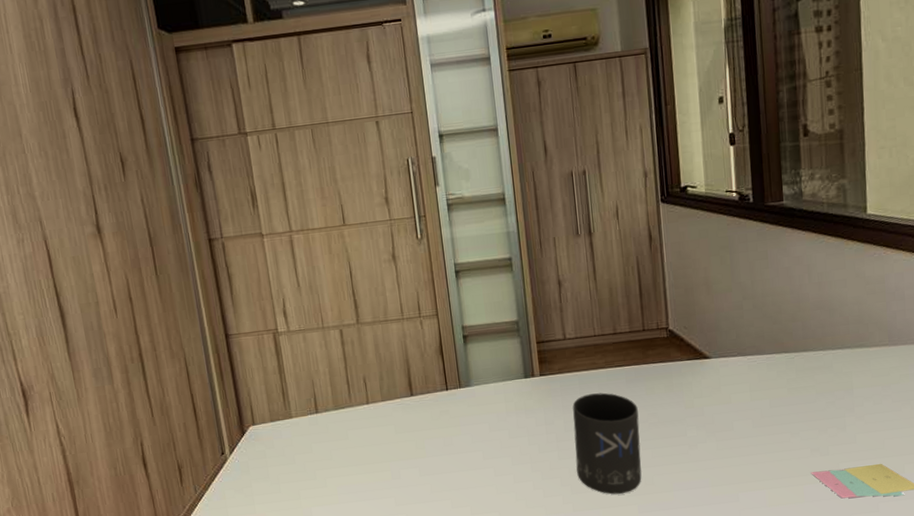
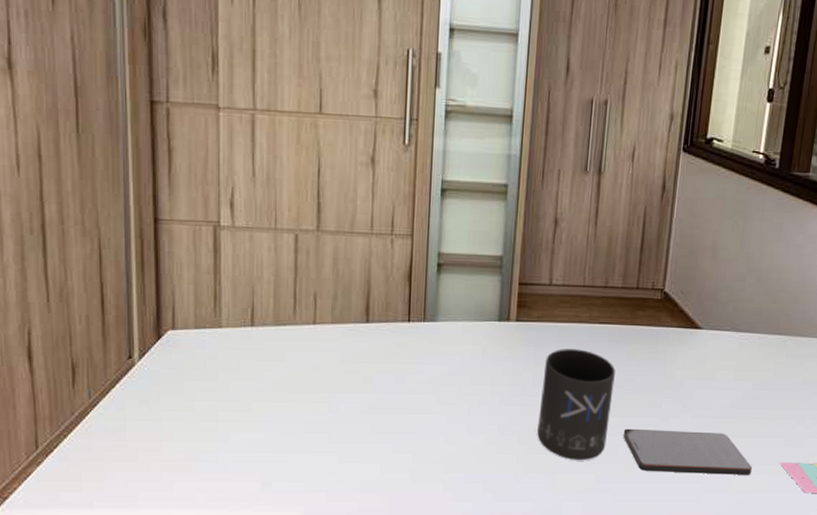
phone: none [656,451,785,497] -> present [623,428,752,475]

